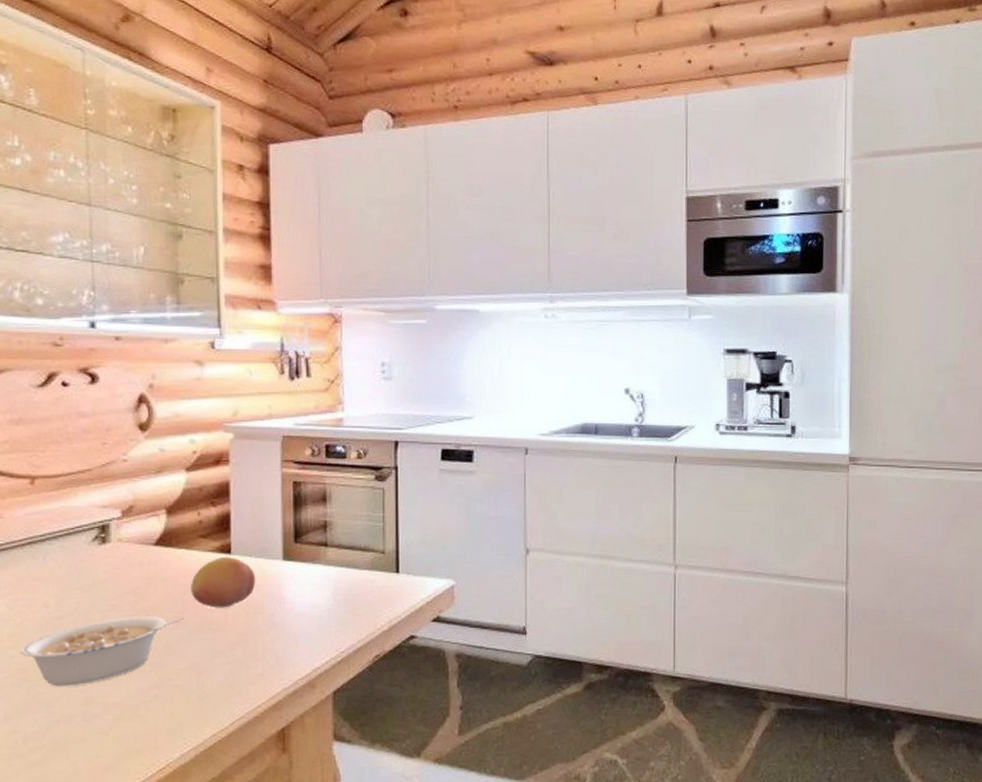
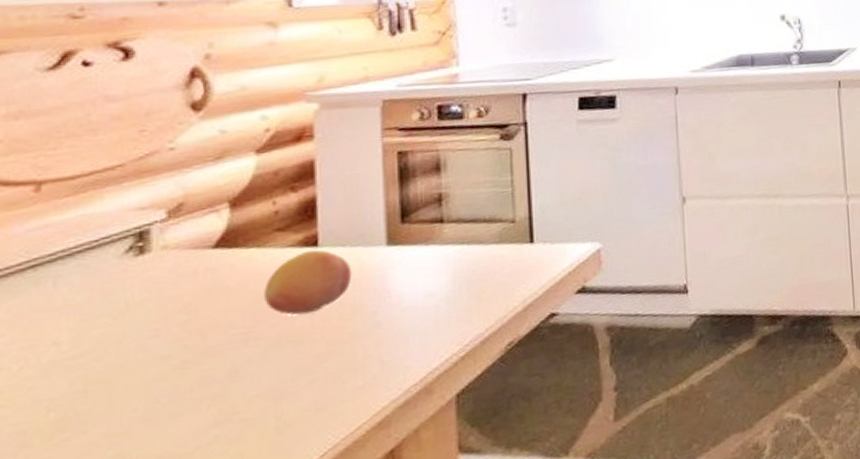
legume: present [20,616,183,687] -> none [17,334,254,448]

